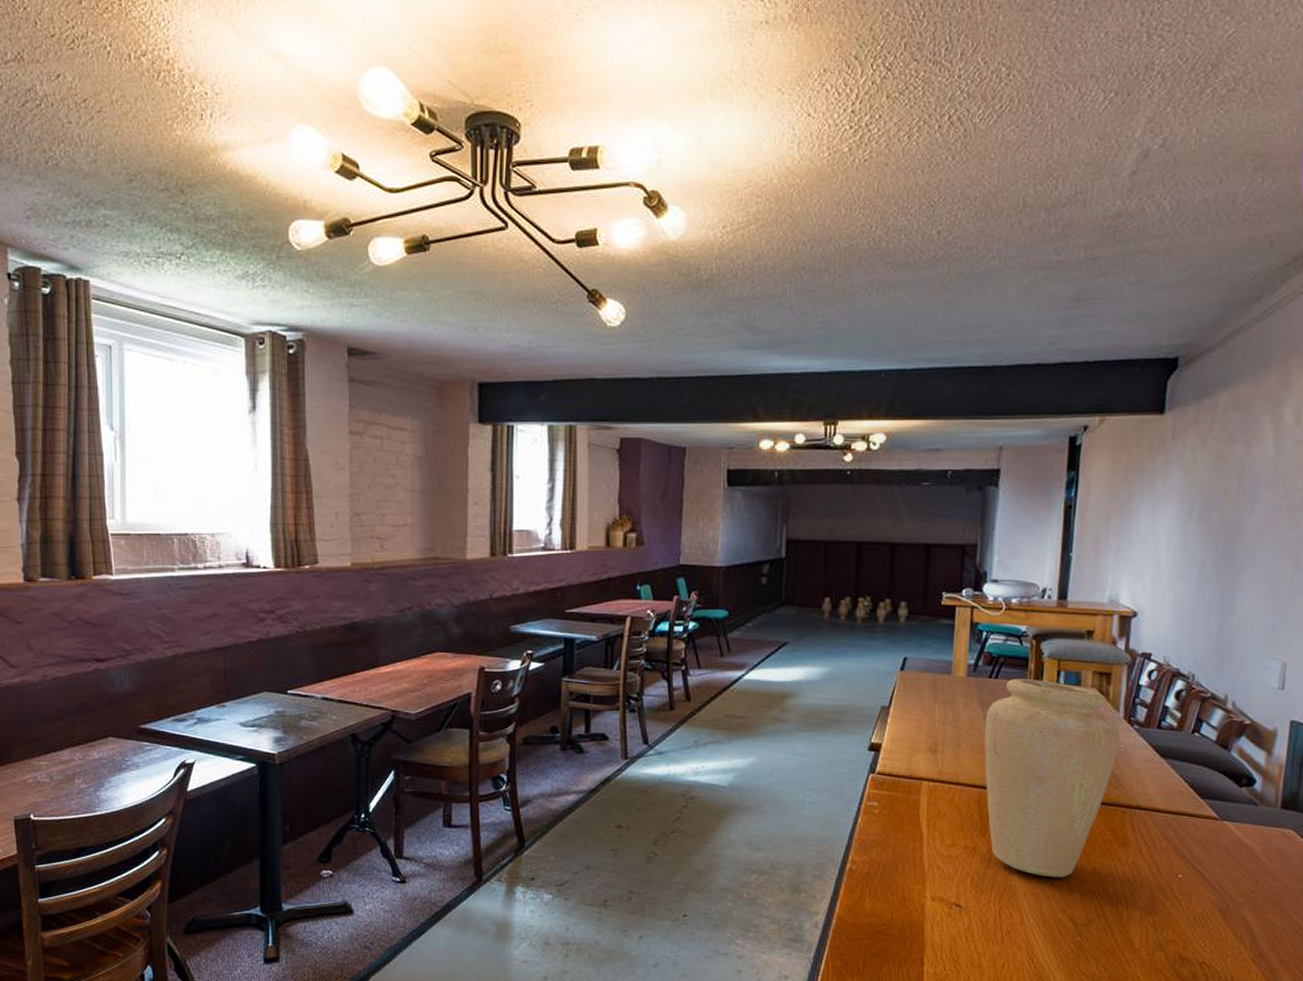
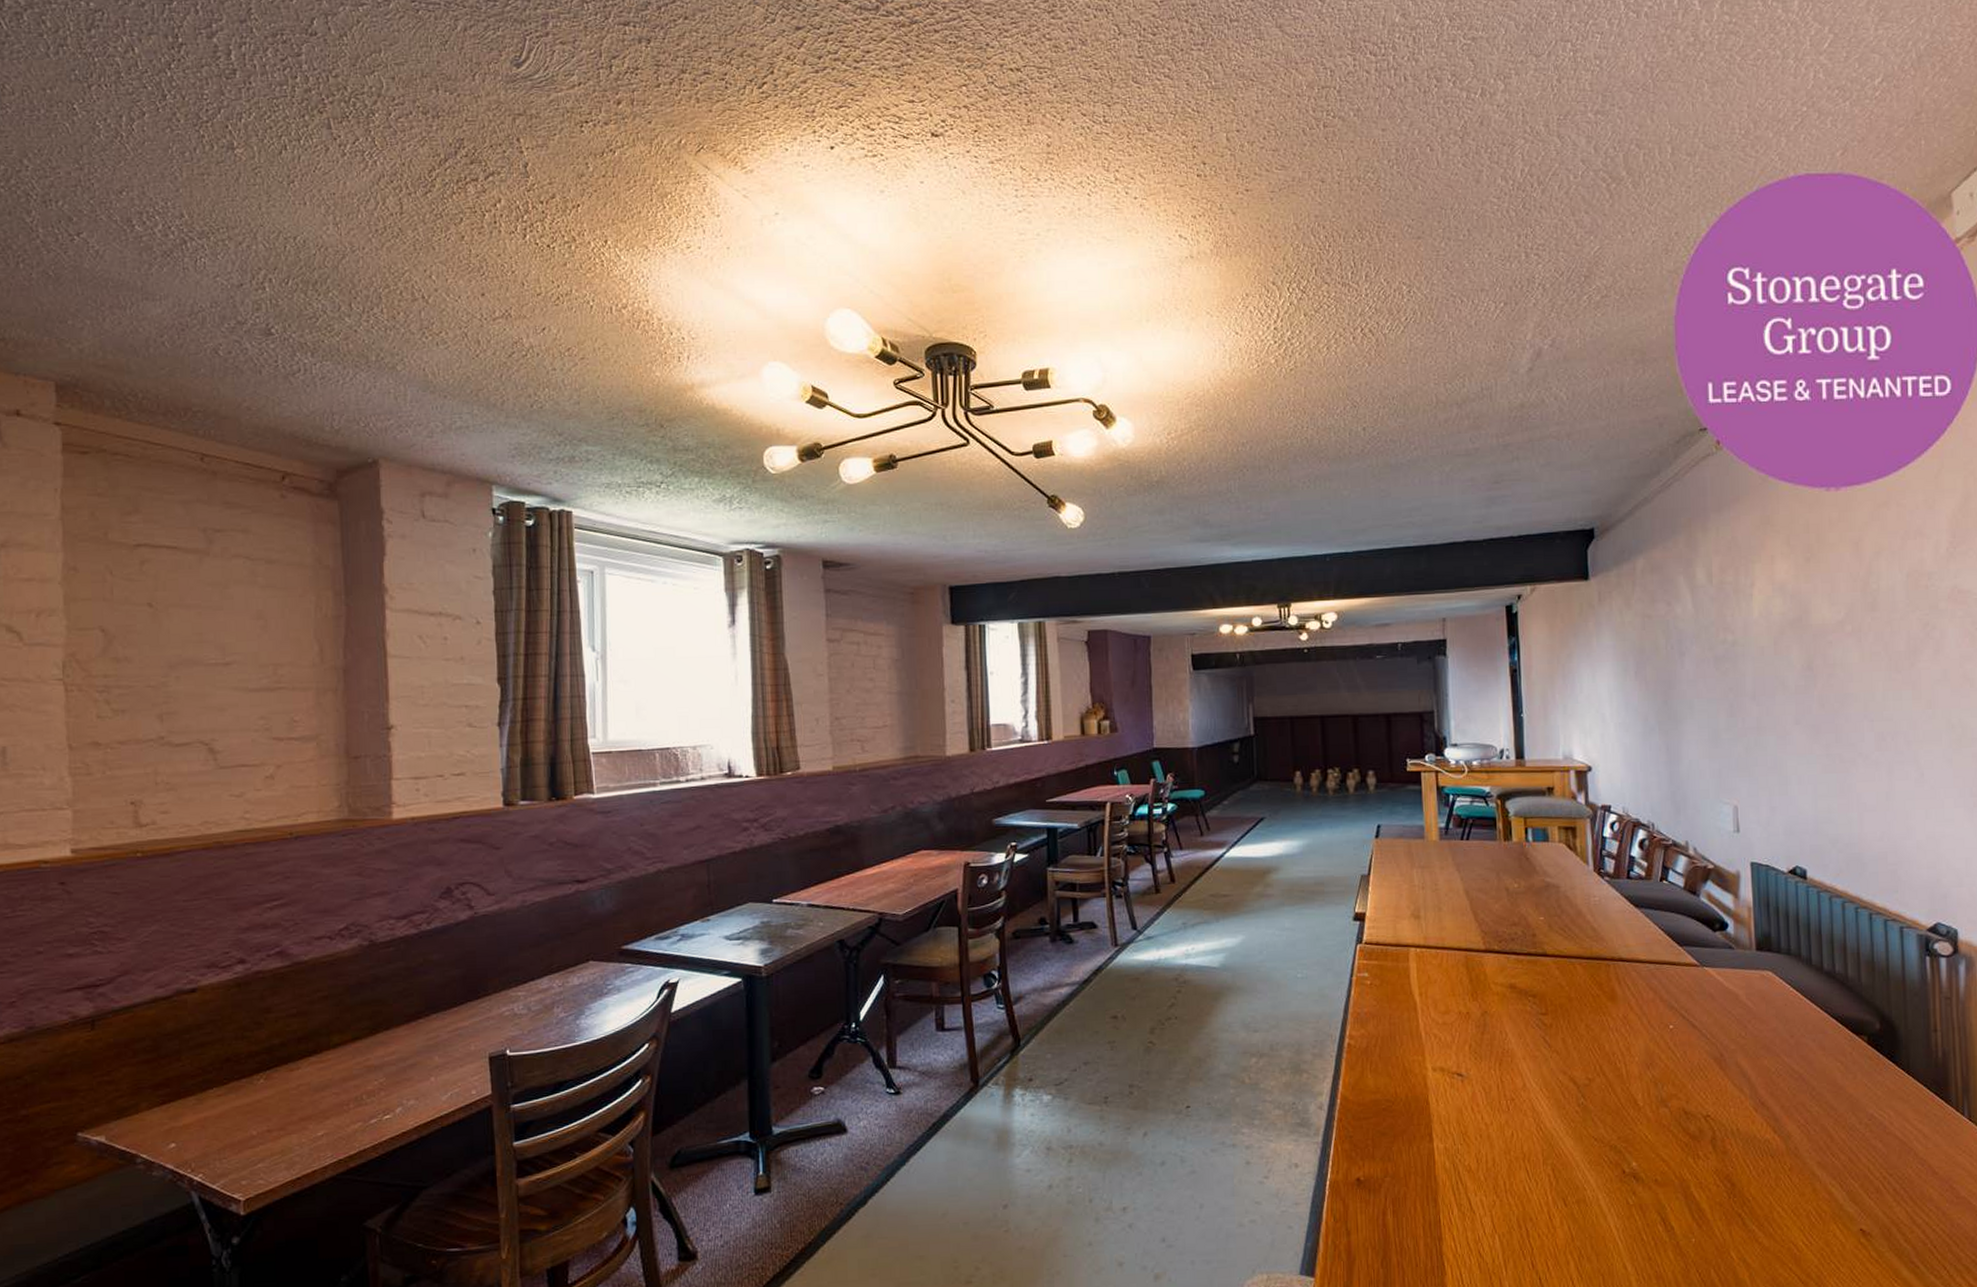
vase: present [984,678,1120,878] -> none [1462,838,1594,1038]

